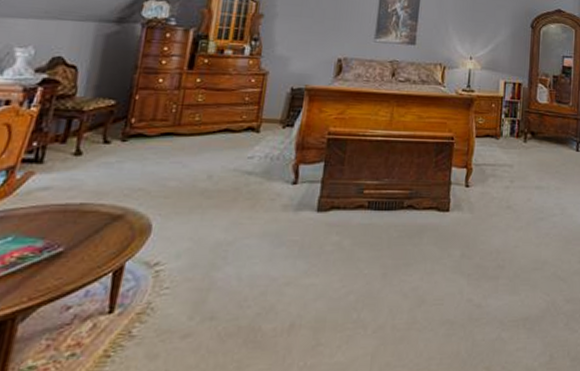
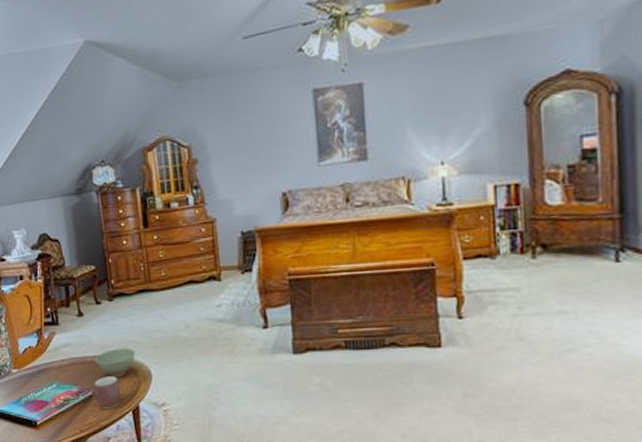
mug: none [65,229,107,271] -> present [94,376,121,410]
bowl: none [80,195,138,231] -> present [95,347,135,378]

